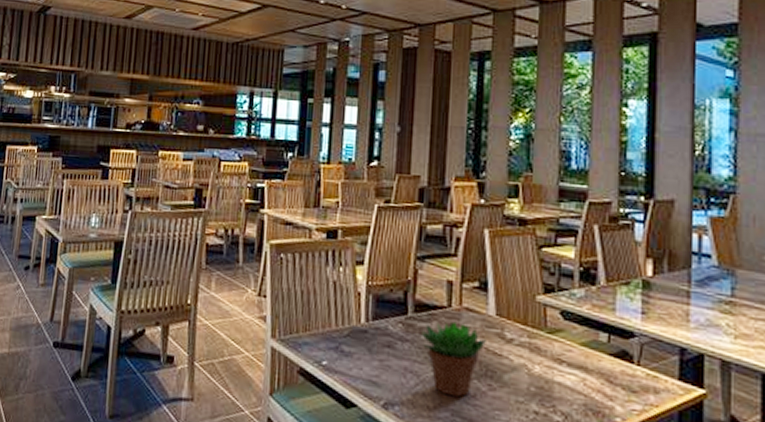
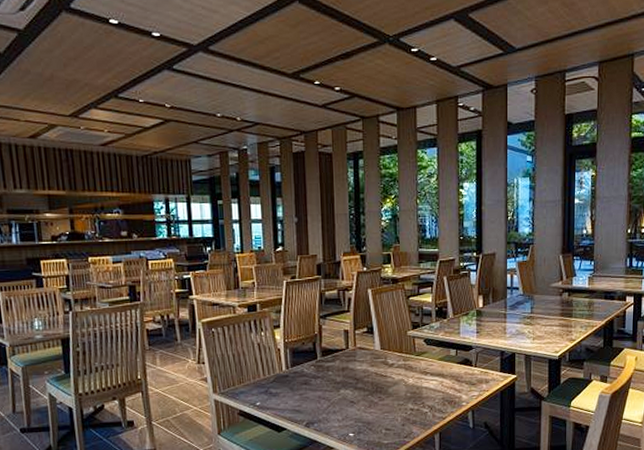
succulent plant: present [420,321,486,397] -> none [328,358,375,410]

